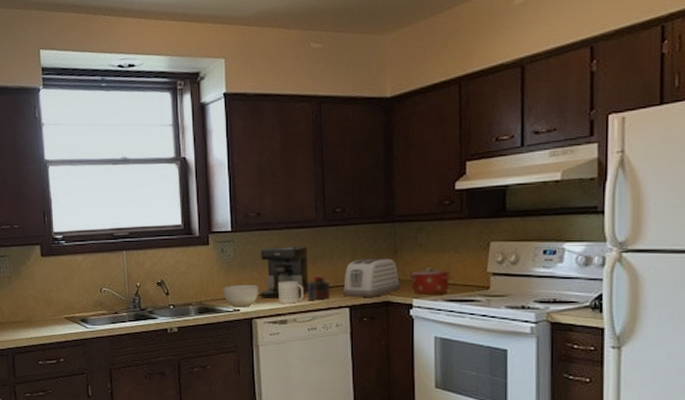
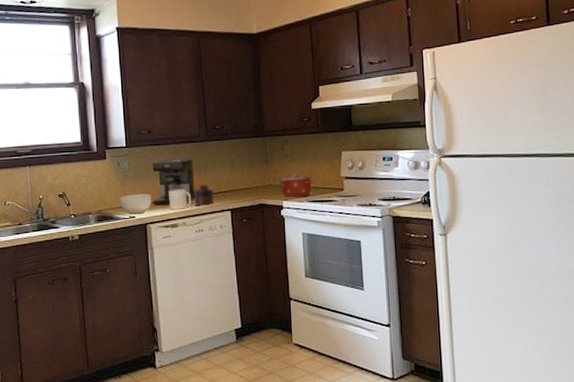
toaster: present [342,258,401,298] -> none [224,167,273,202]

